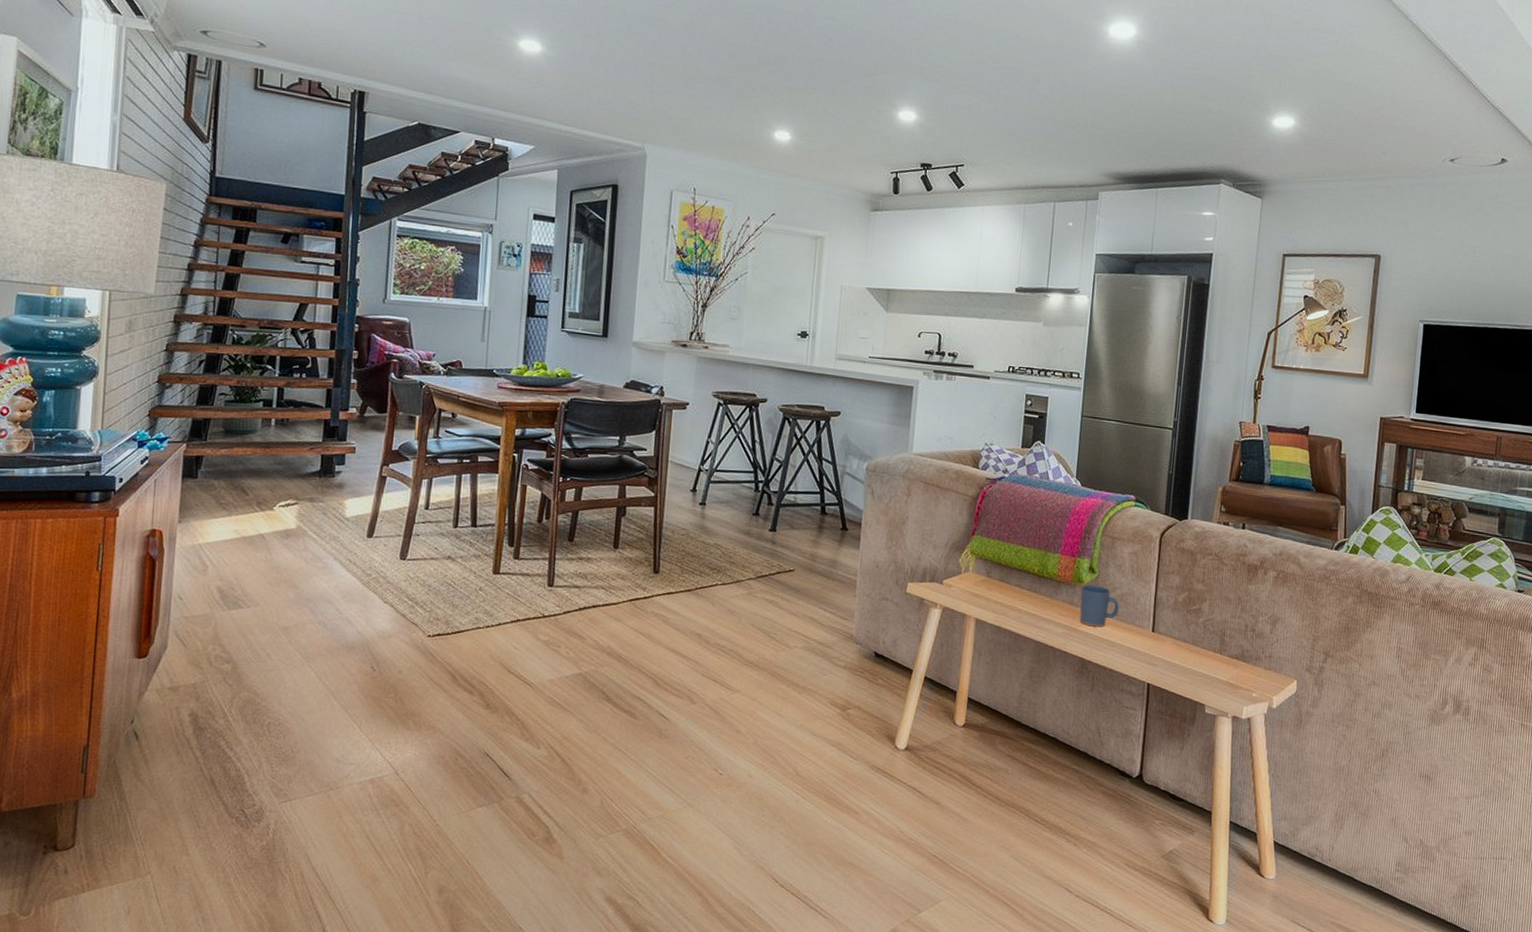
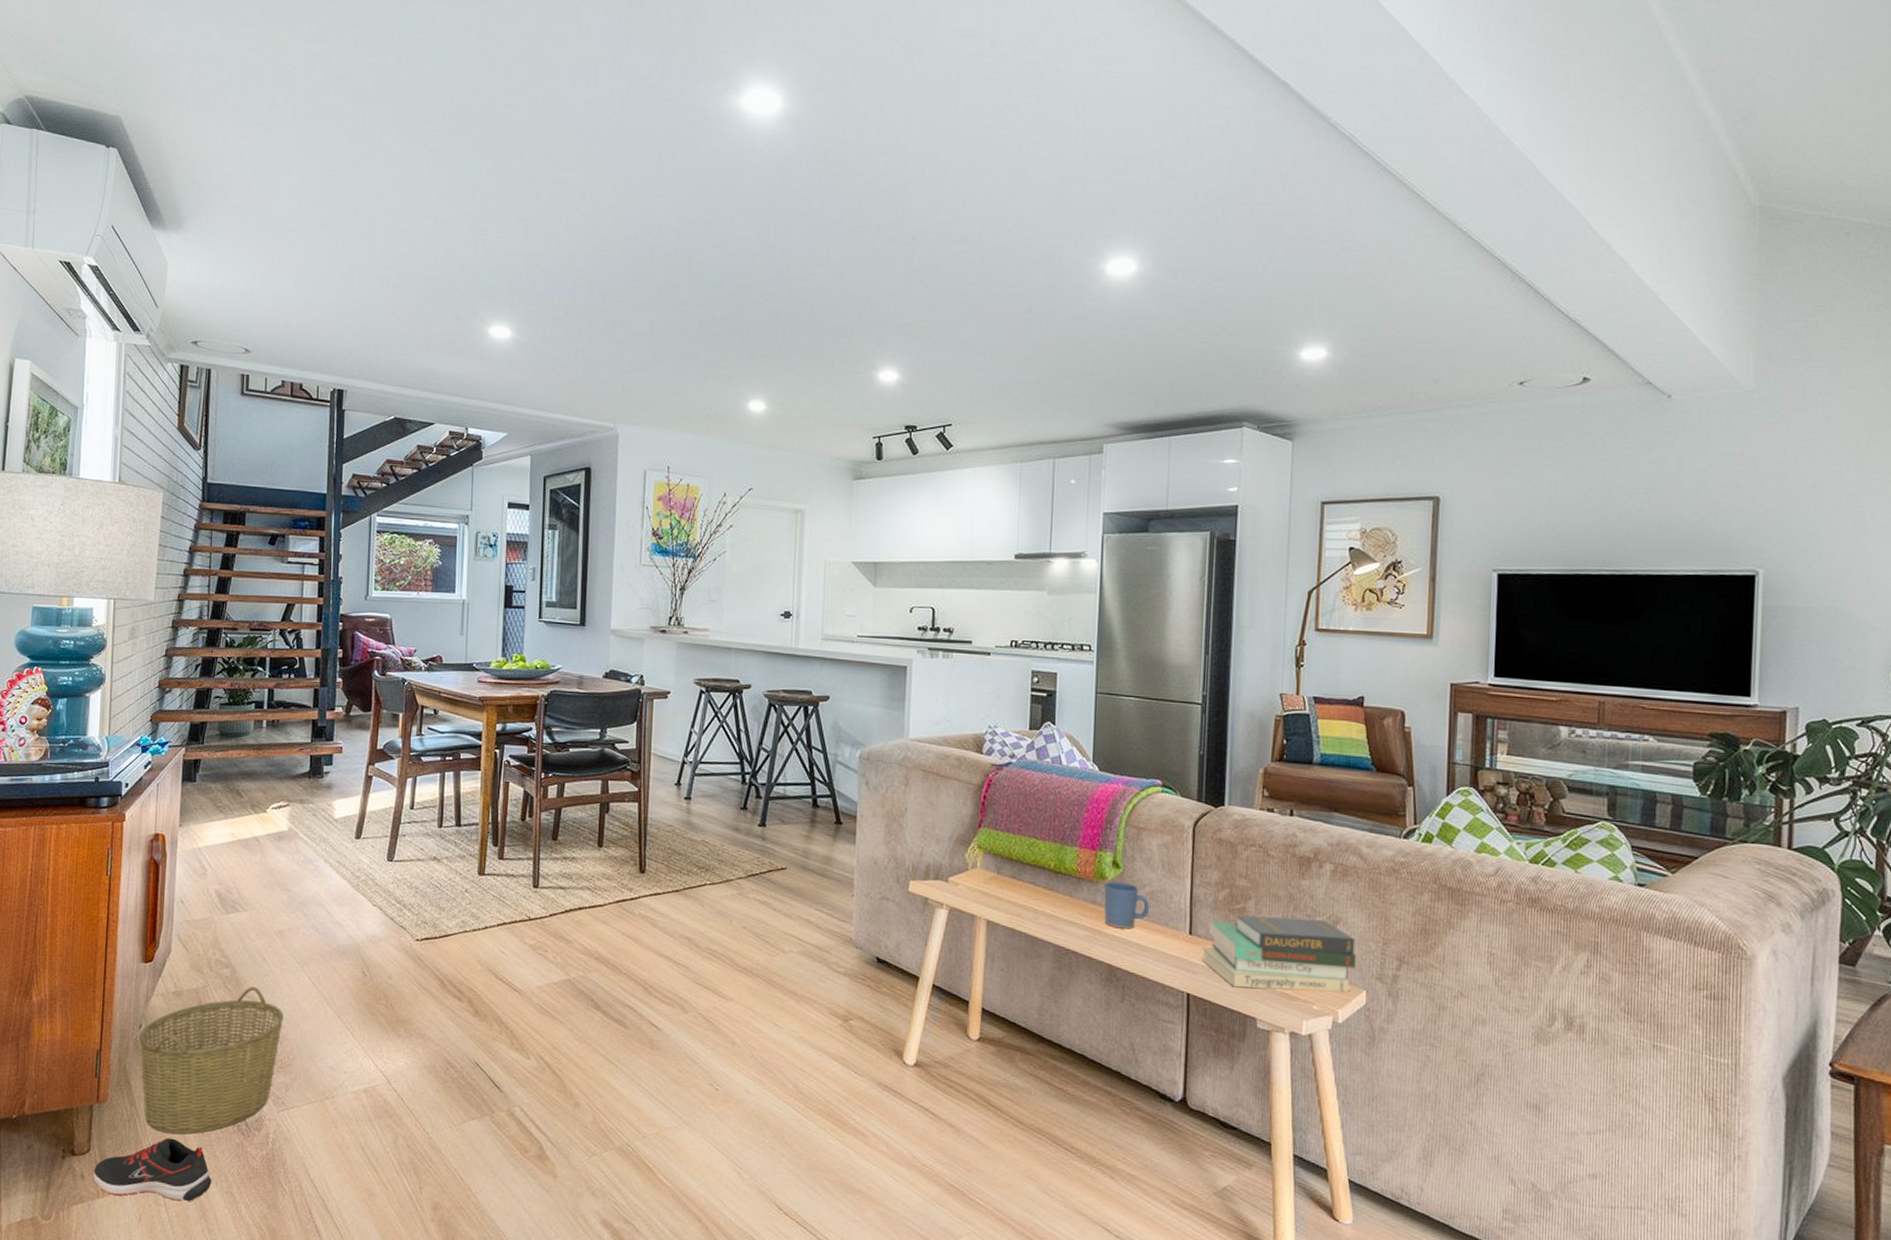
athletic shoe: none [77,831,208,893] -> present [92,1137,212,1201]
basket: none [130,681,288,828] -> present [139,986,284,1134]
books: none [1161,615,1291,683] -> present [1201,915,1356,993]

